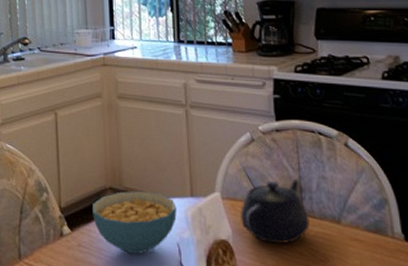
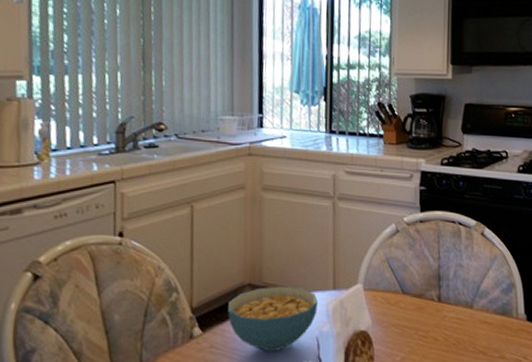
teapot: present [241,178,310,244] -> none [381,267,445,331]

